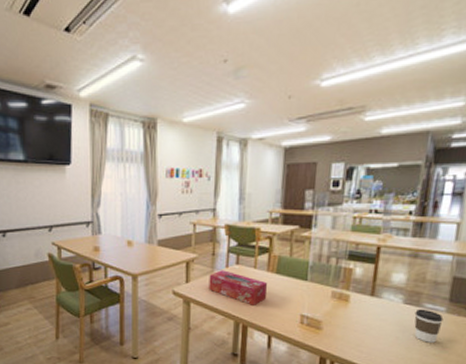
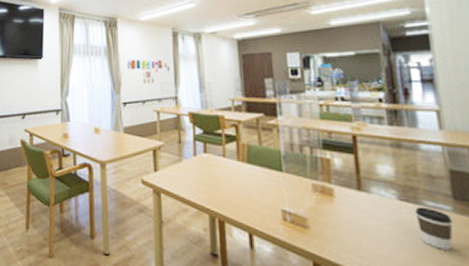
tissue box: present [208,270,268,305] -> none [177,159,242,198]

